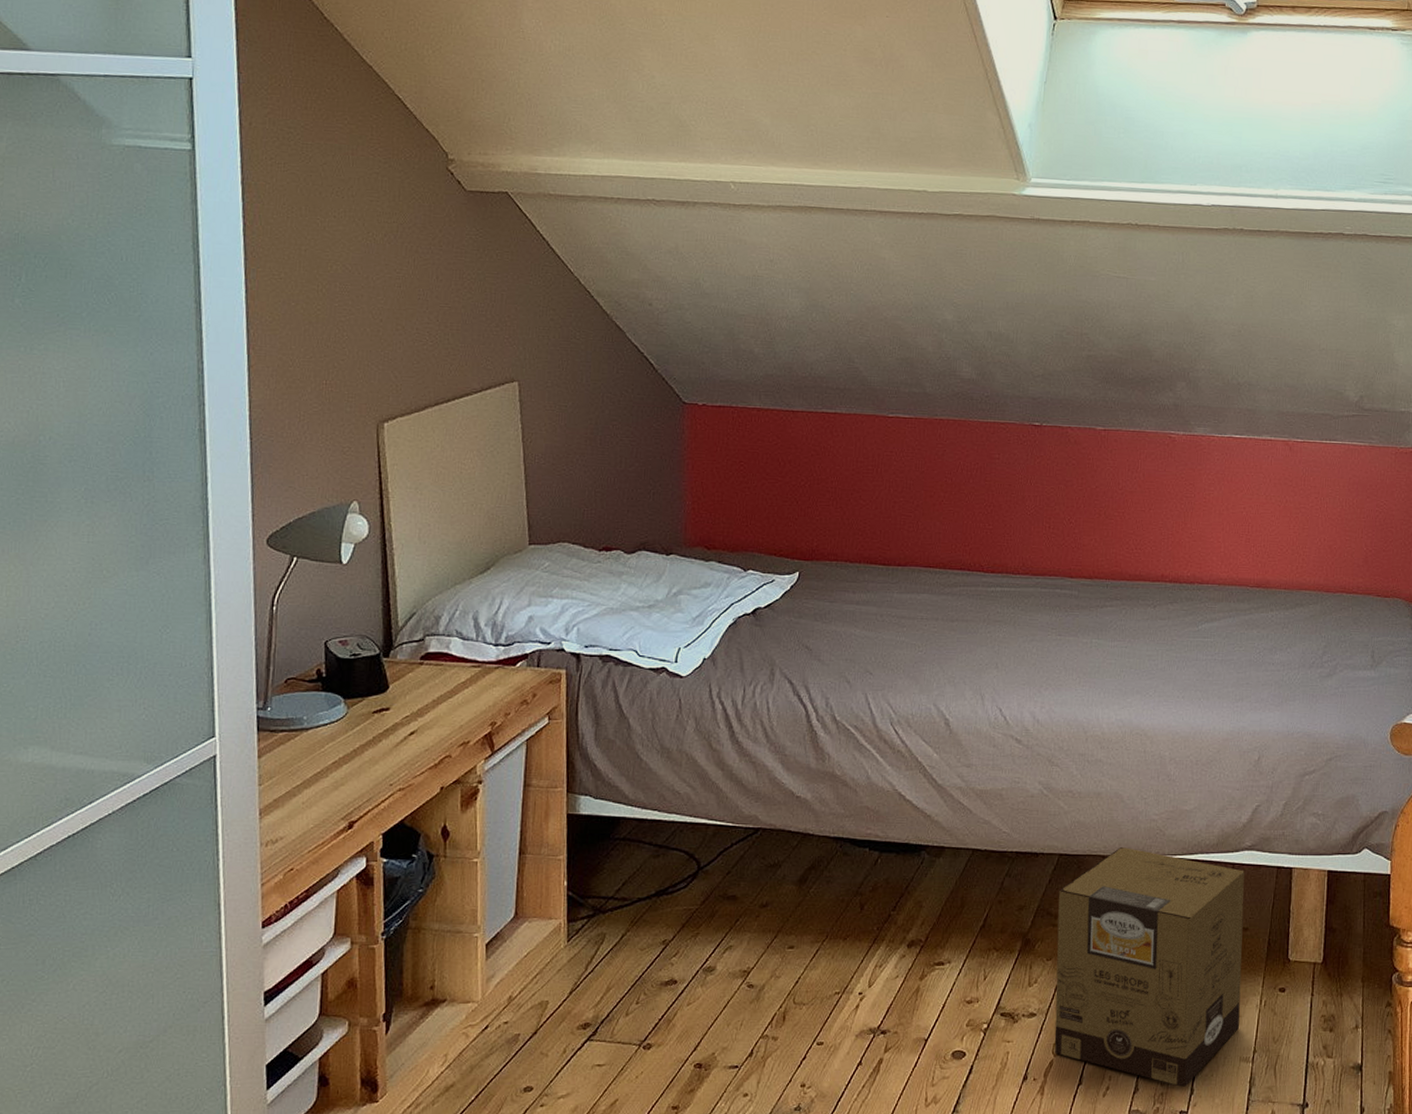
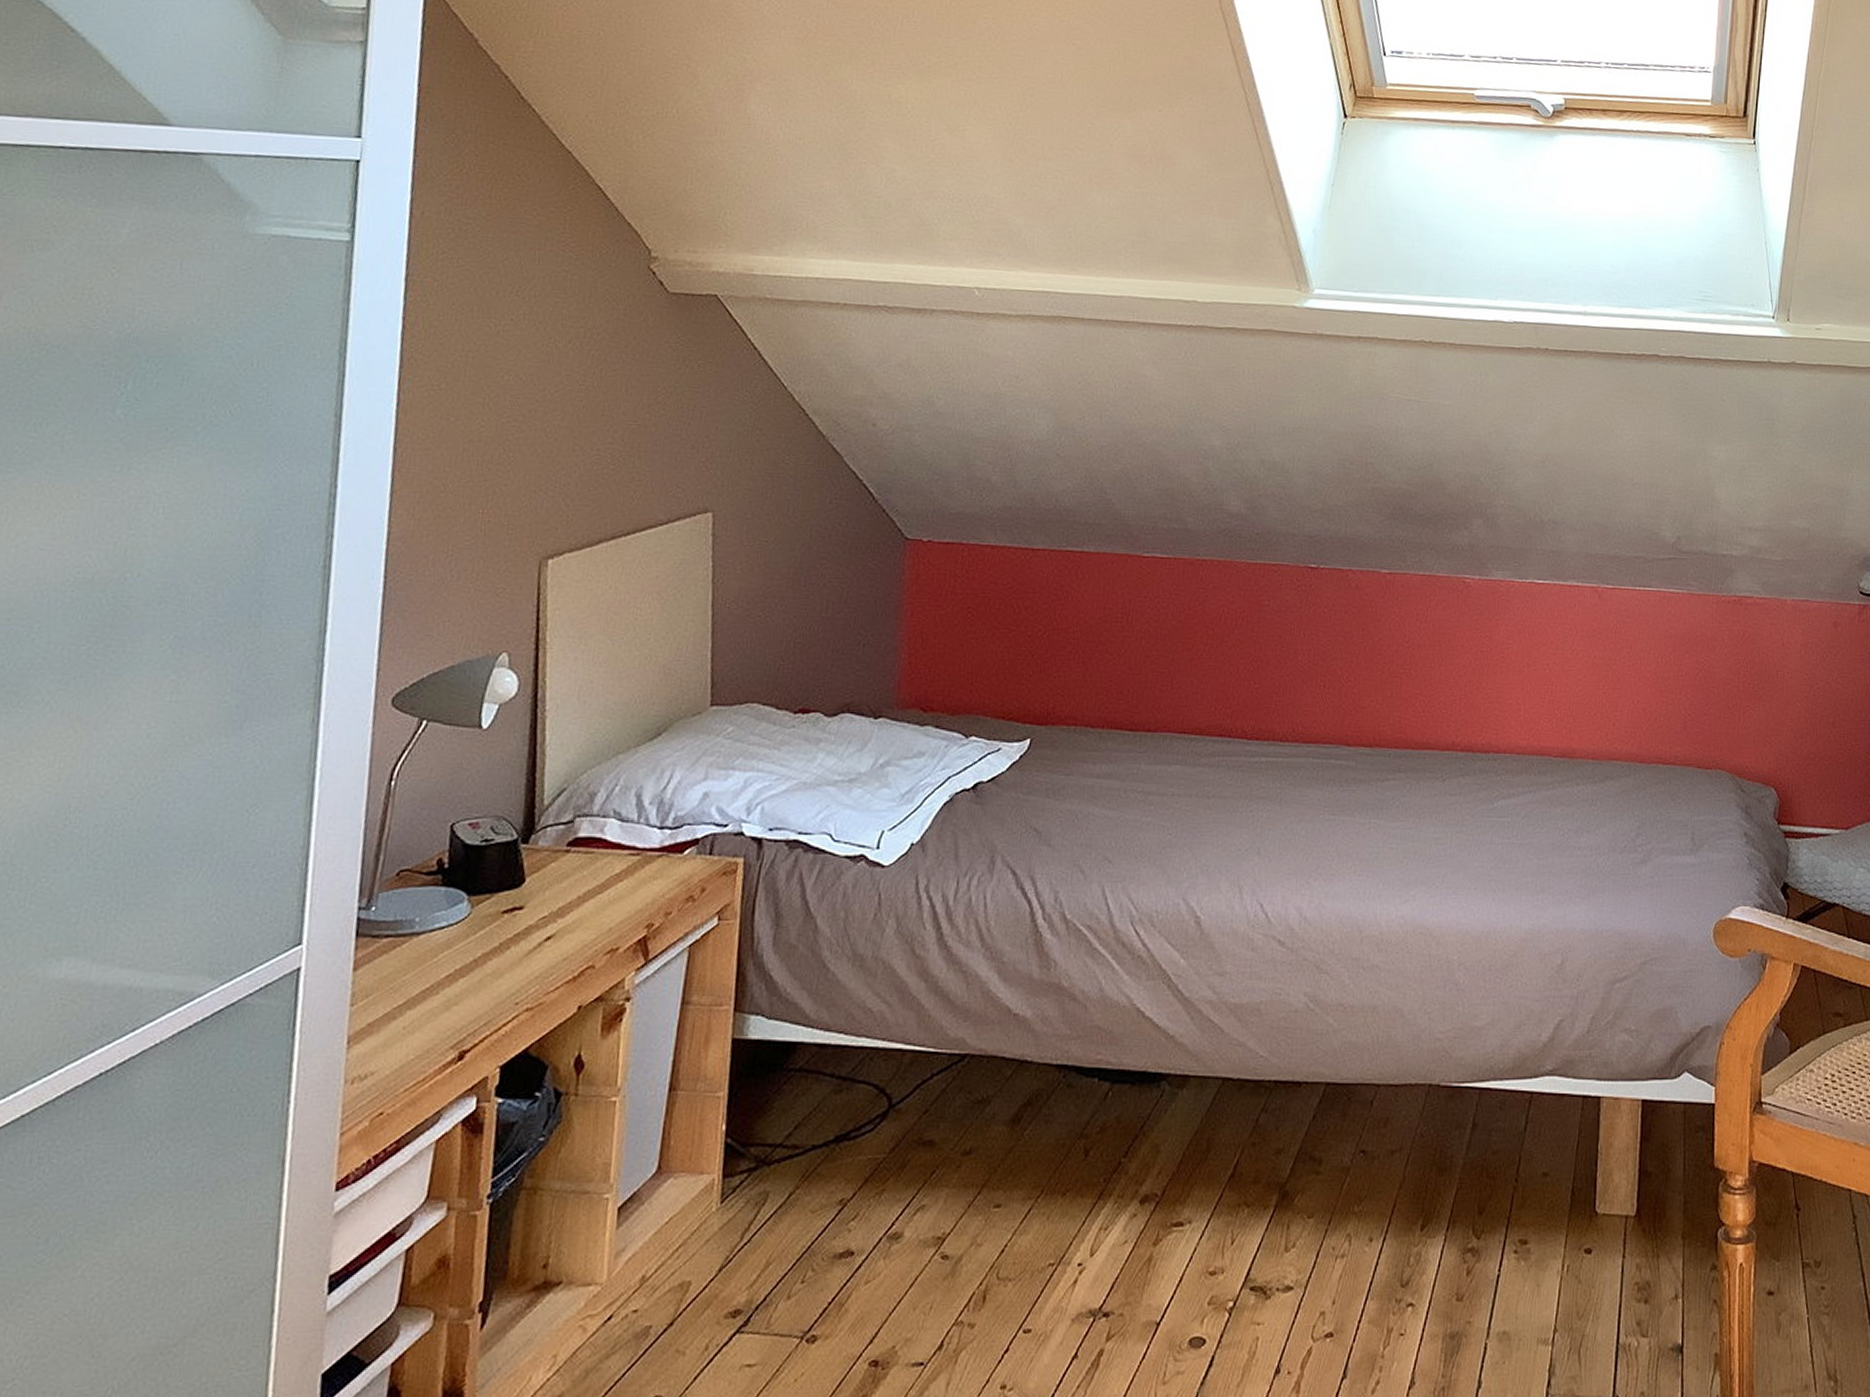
cardboard box: present [1054,846,1245,1087] -> none [1314,1072,1545,1379]

